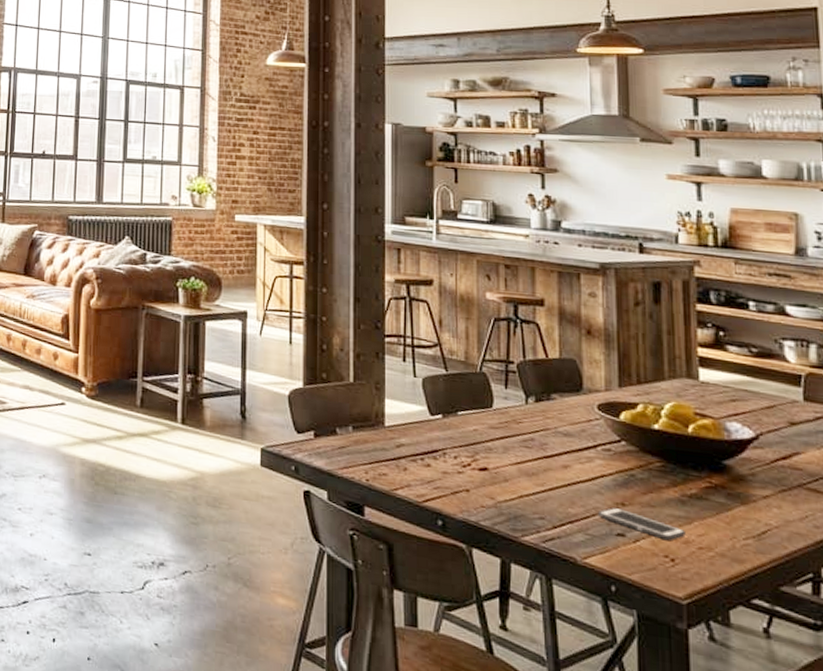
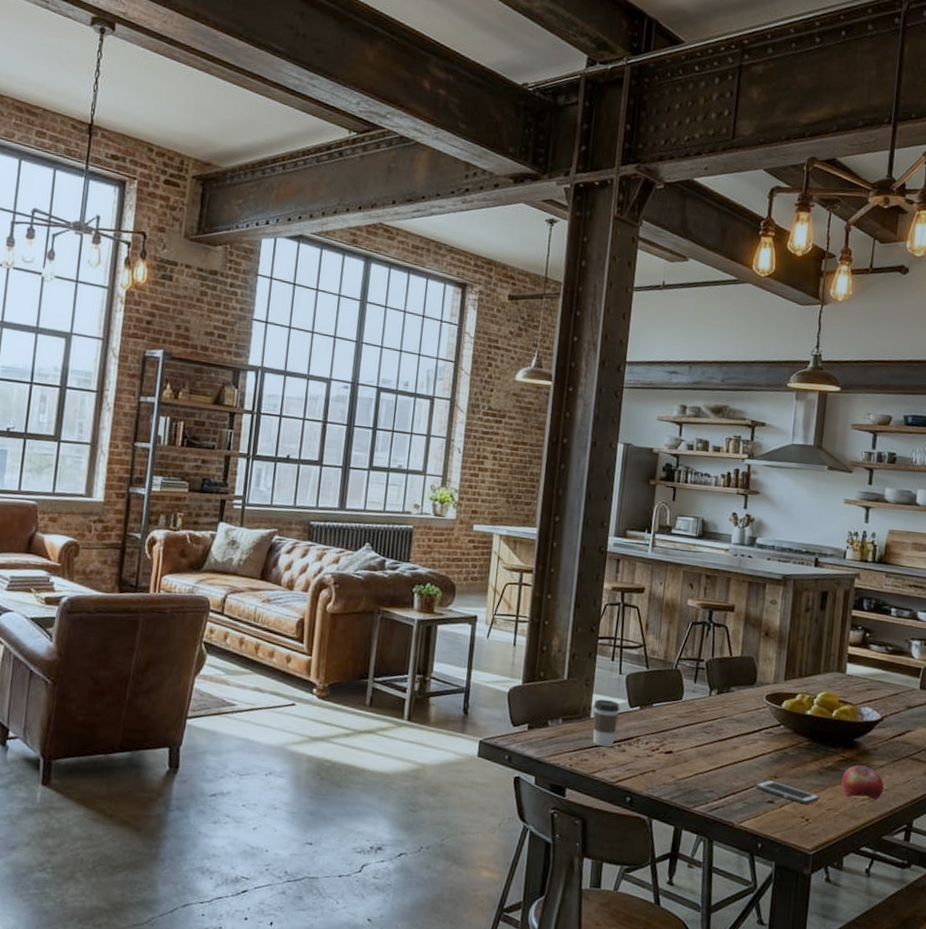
coffee cup: none [387,405,419,461] -> present [592,699,620,747]
fruit: none [712,494,773,540] -> present [841,765,884,800]

